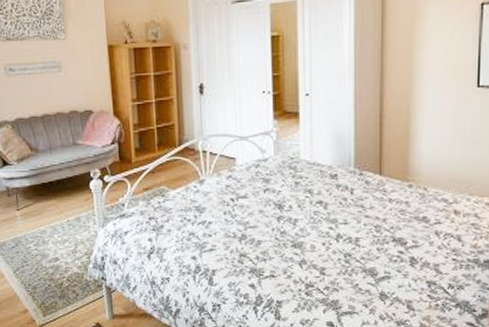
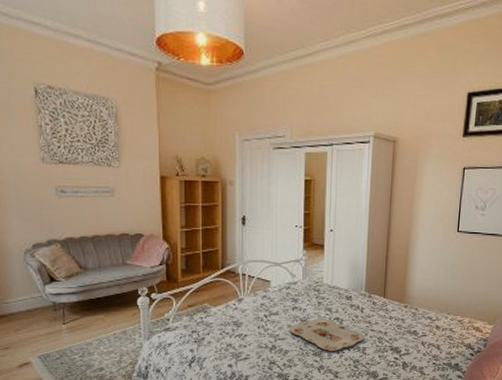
serving tray: none [262,202,357,242] -> present [290,319,365,351]

